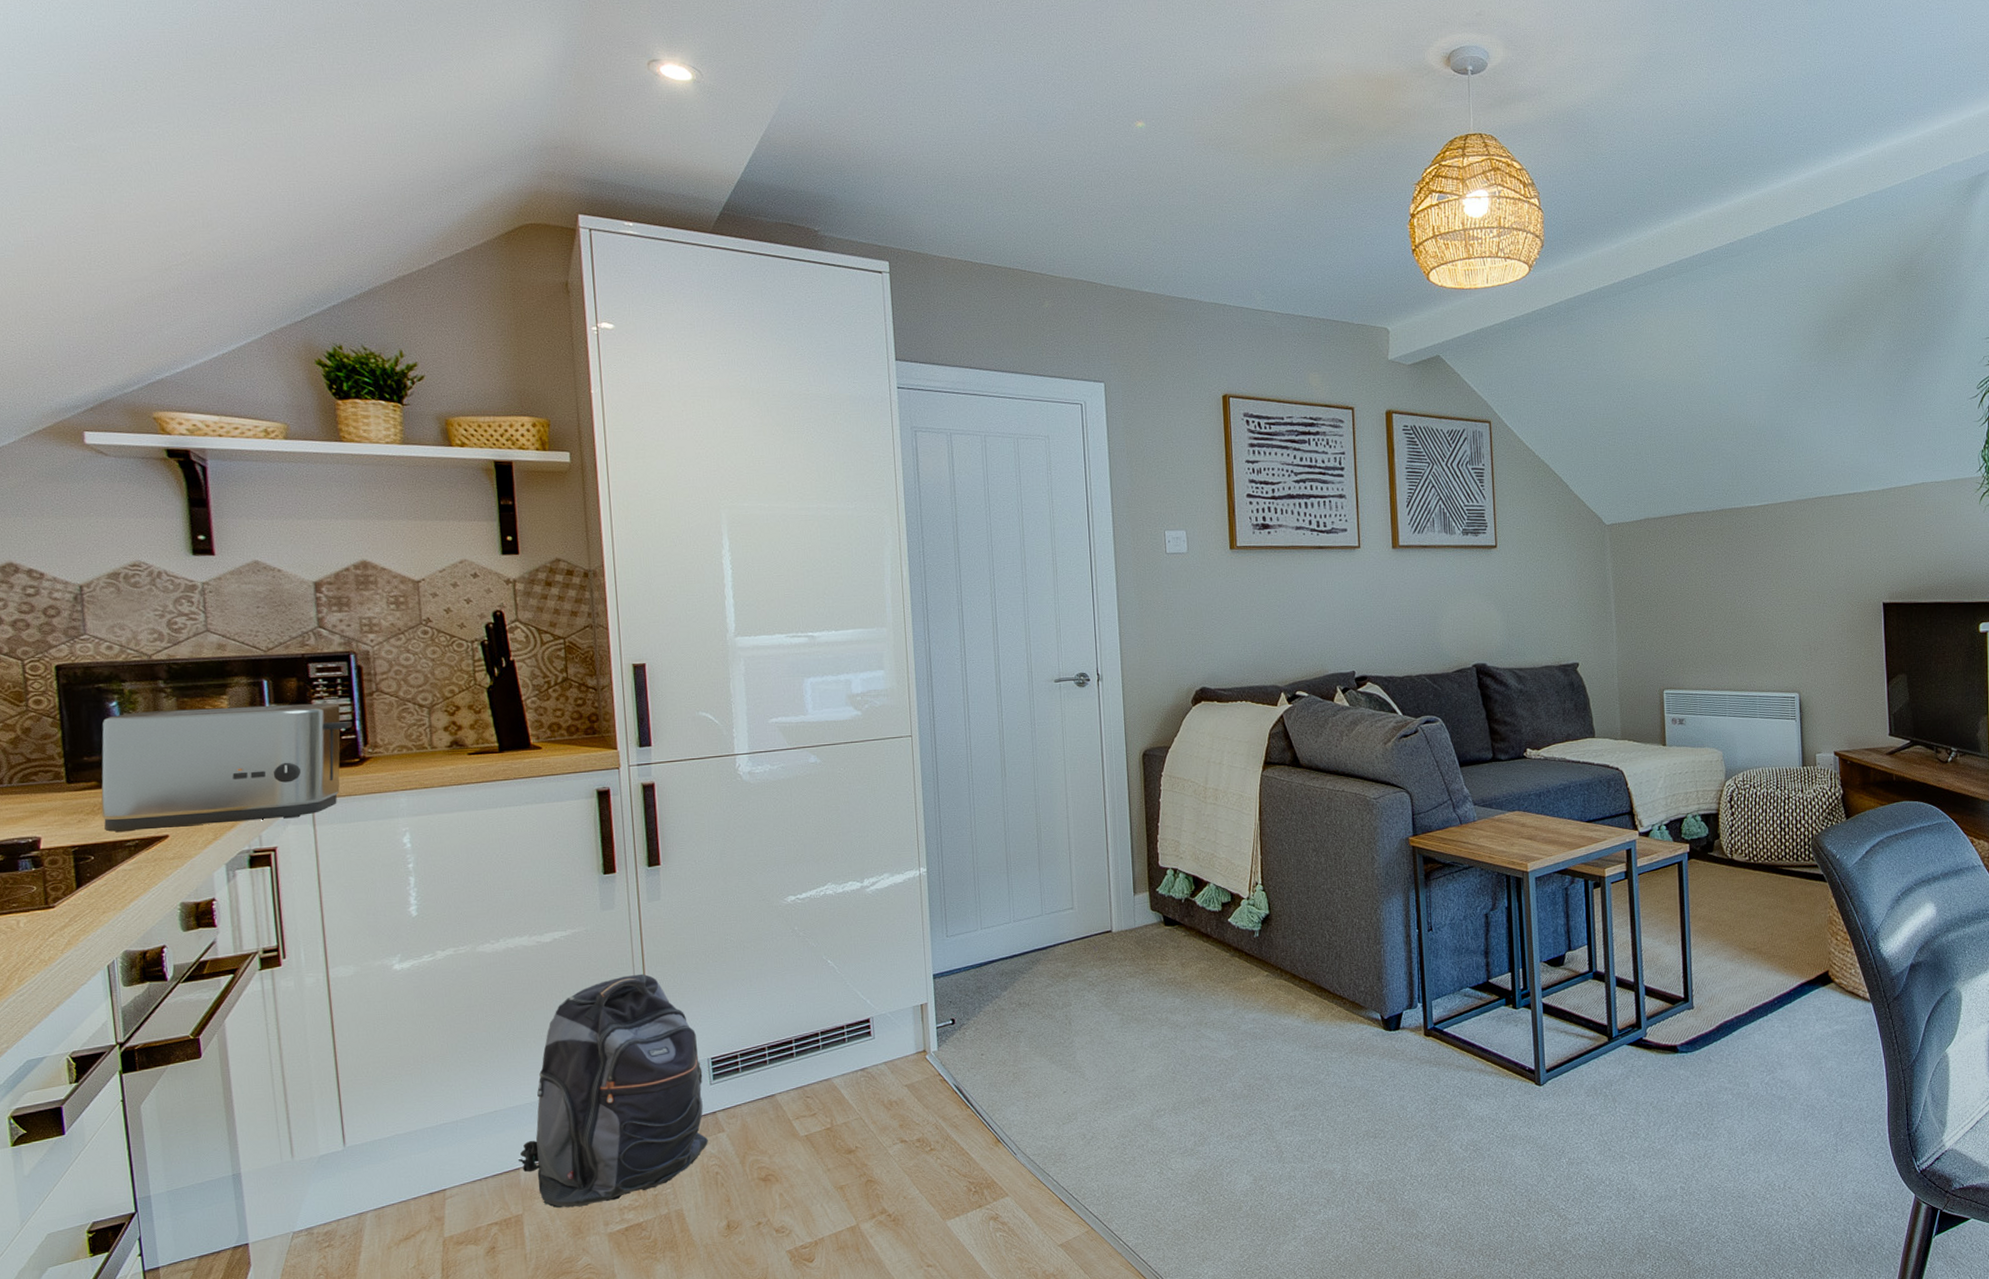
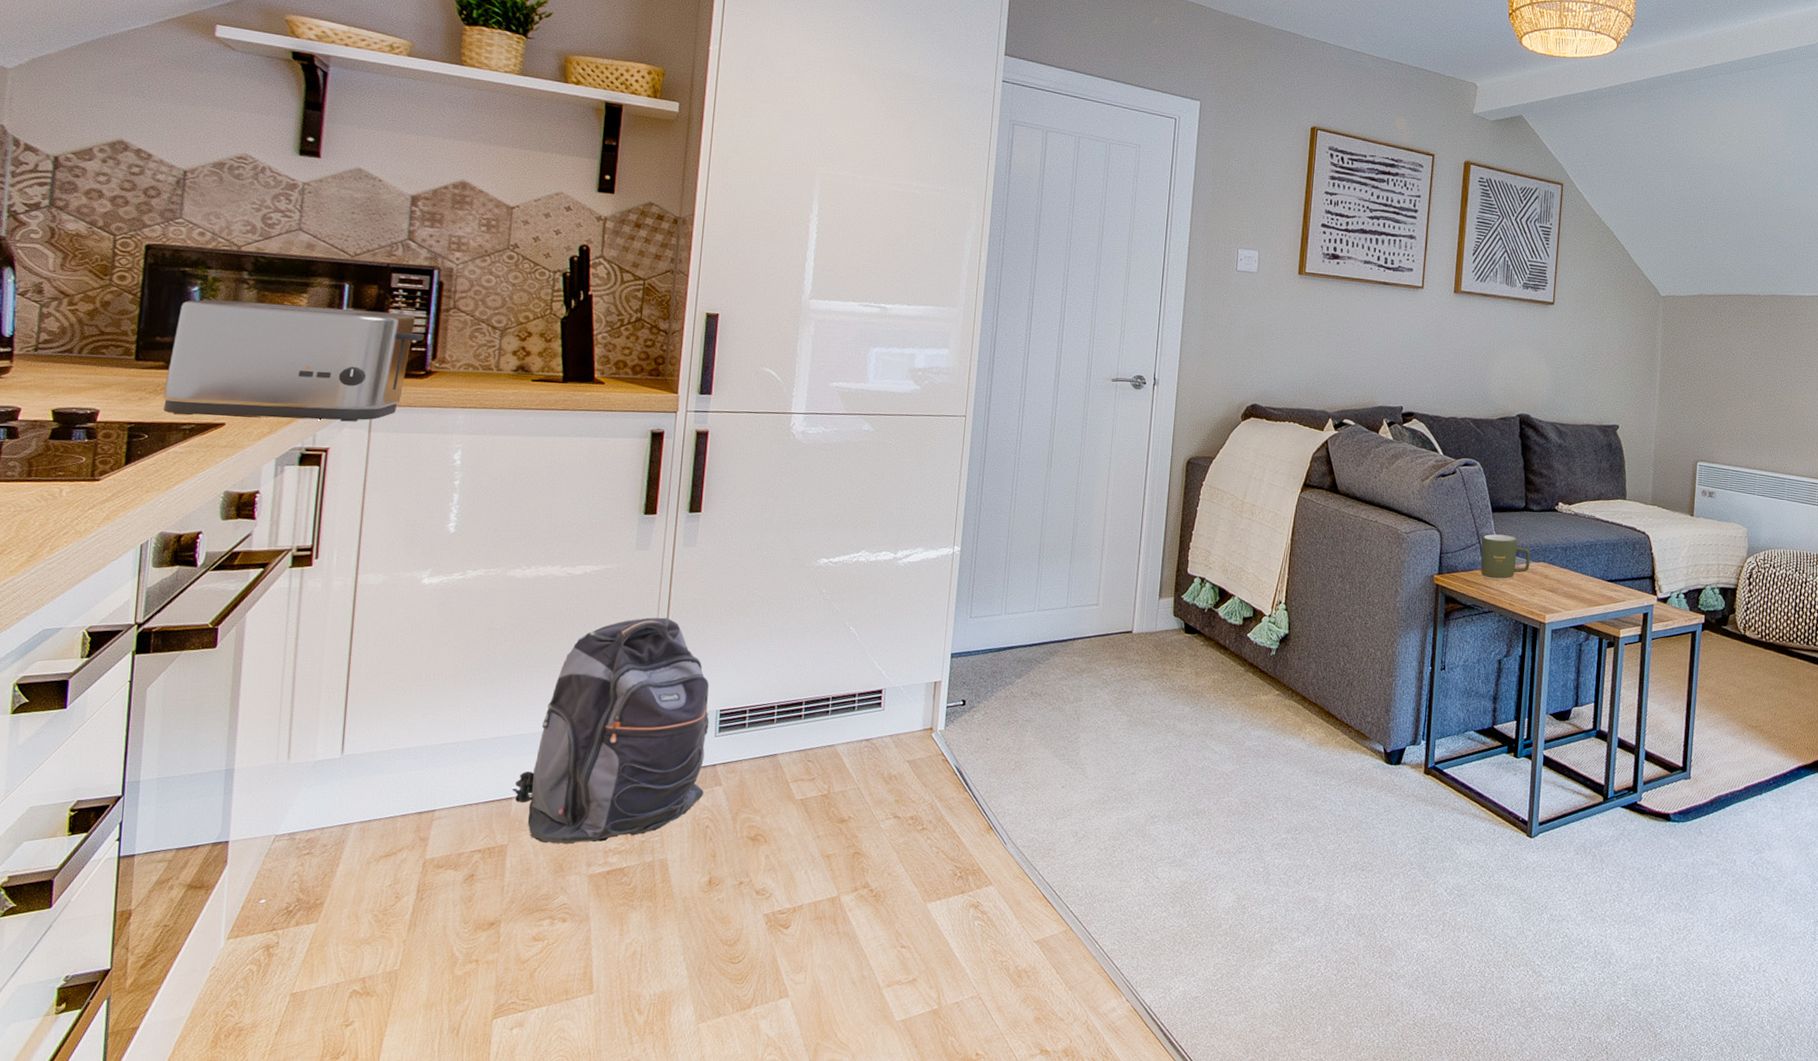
mug: none [1453,788,1505,835] -> present [1480,534,1531,580]

